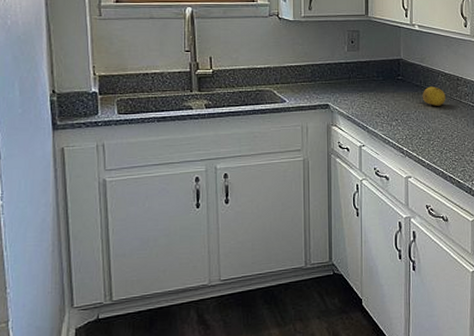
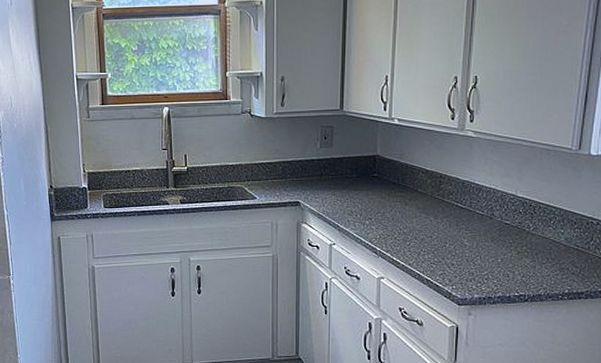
fruit: present [422,86,446,106] -> none [399,184,426,205]

